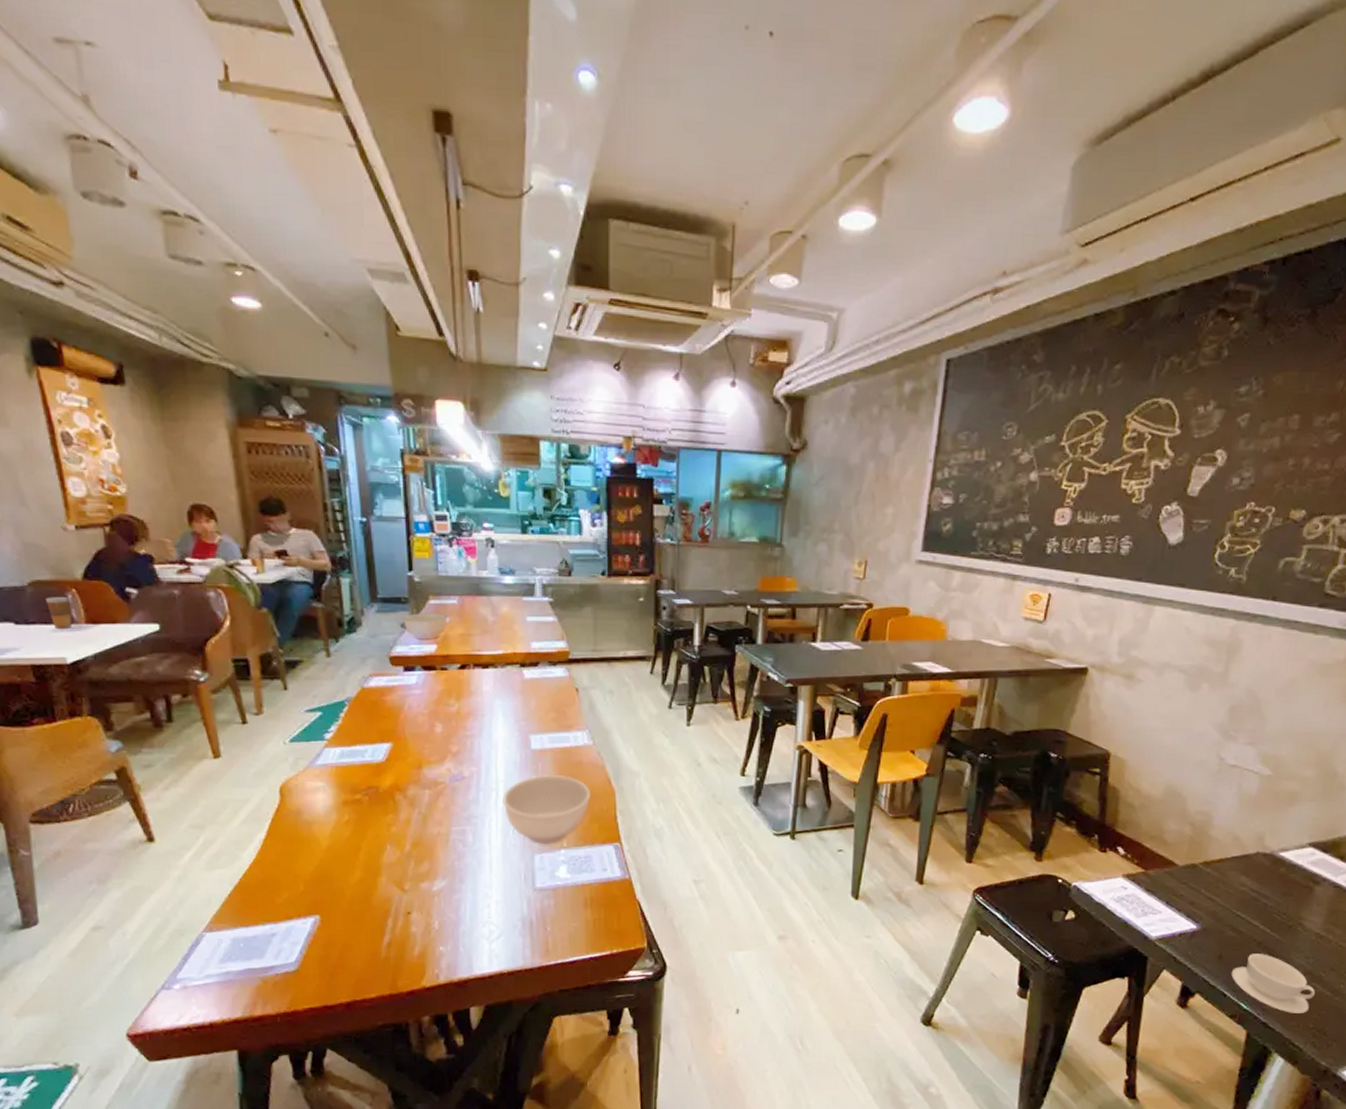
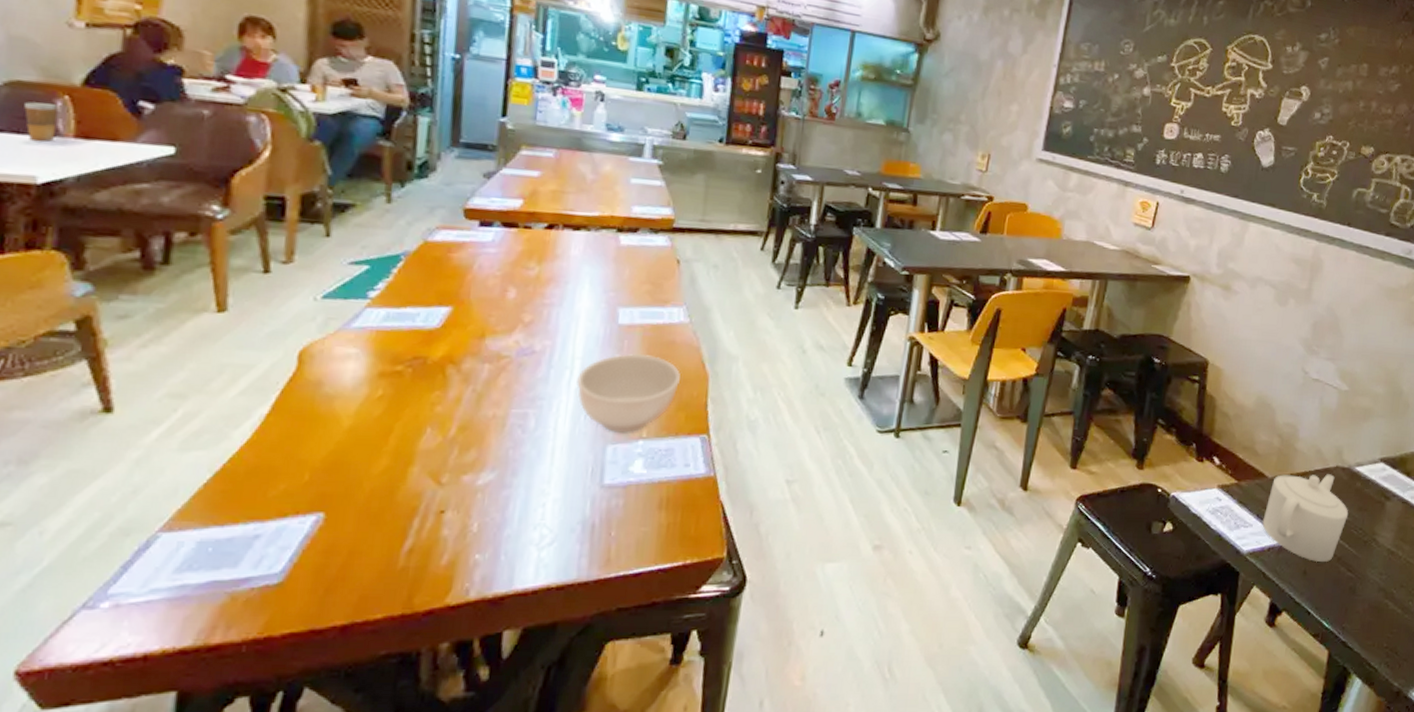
bowl: present [402,612,448,640] -> none [486,163,541,194]
teapot: none [1172,860,1271,946] -> present [1262,474,1349,562]
teacup: present [1231,954,1316,1013] -> none [1314,569,1388,632]

